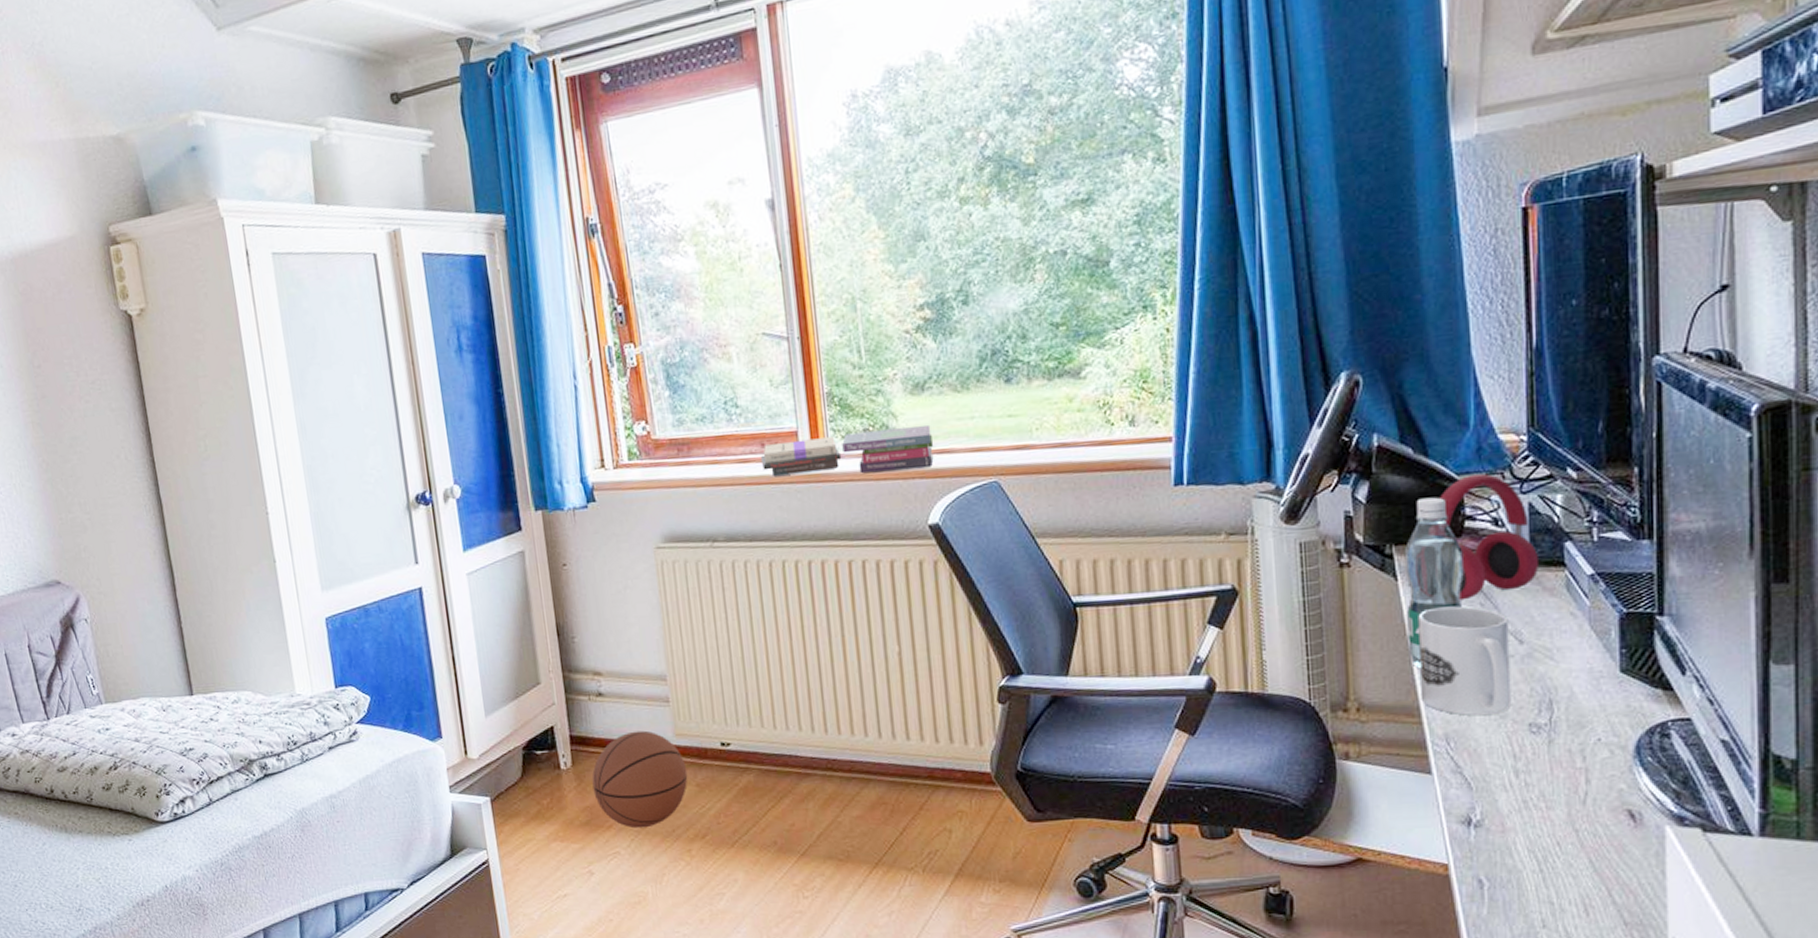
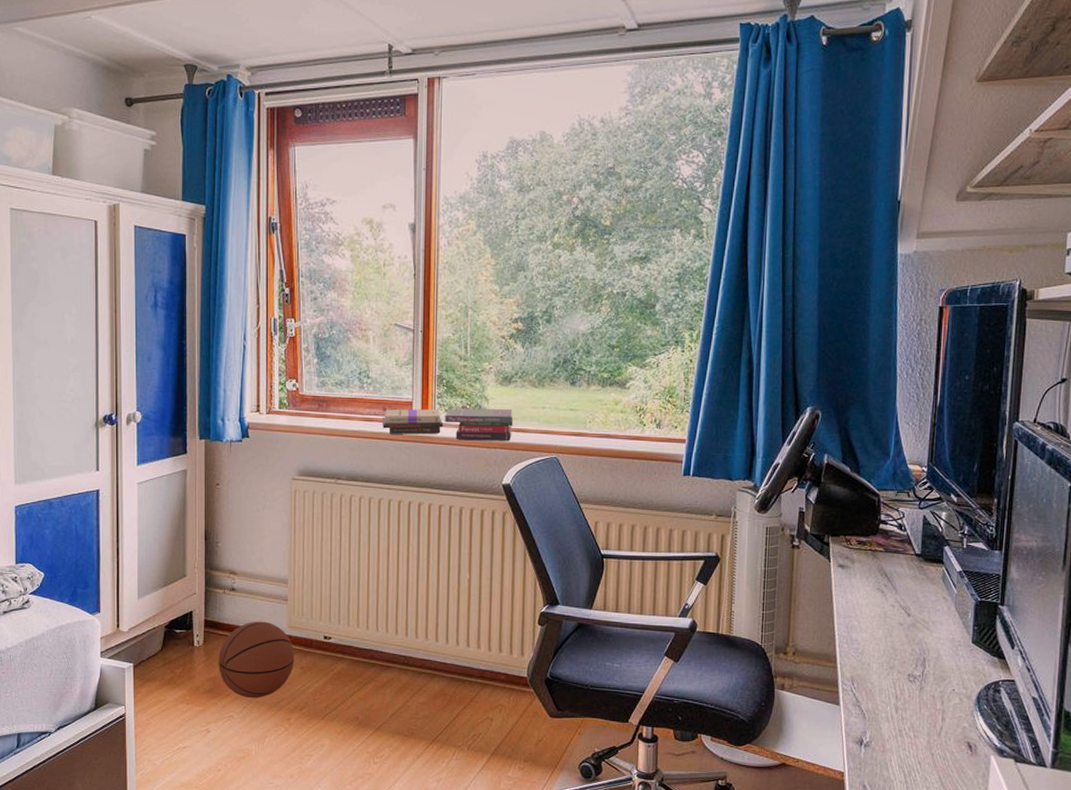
bottle: present [1404,497,1464,669] -> none [833,504,877,628]
mug: present [1418,605,1512,717] -> none [838,584,902,666]
headphones: present [1440,474,1538,601] -> none [865,491,926,581]

